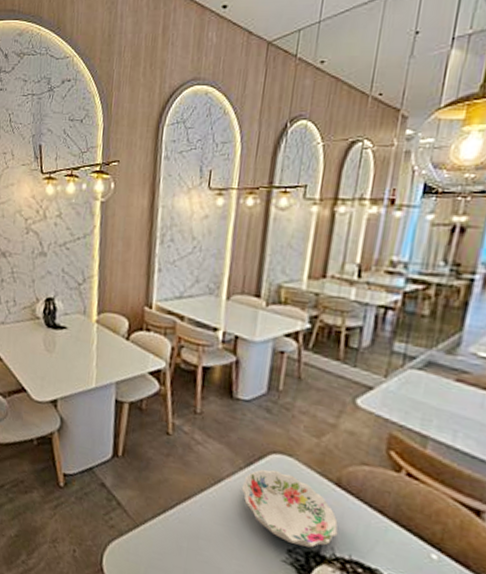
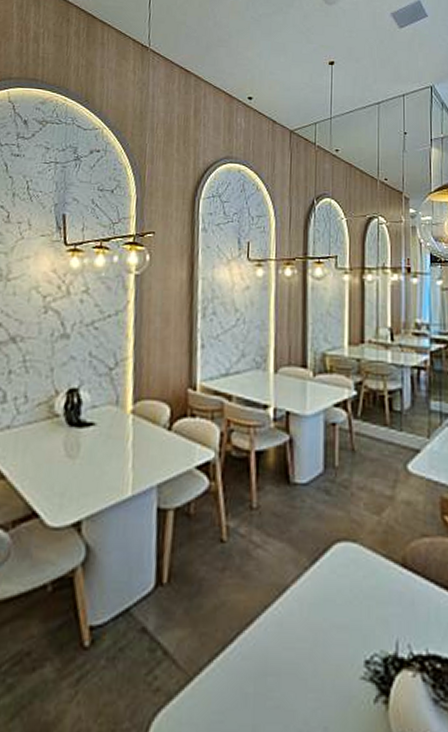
decorative bowl: present [241,469,338,548] -> none [309,562,412,652]

